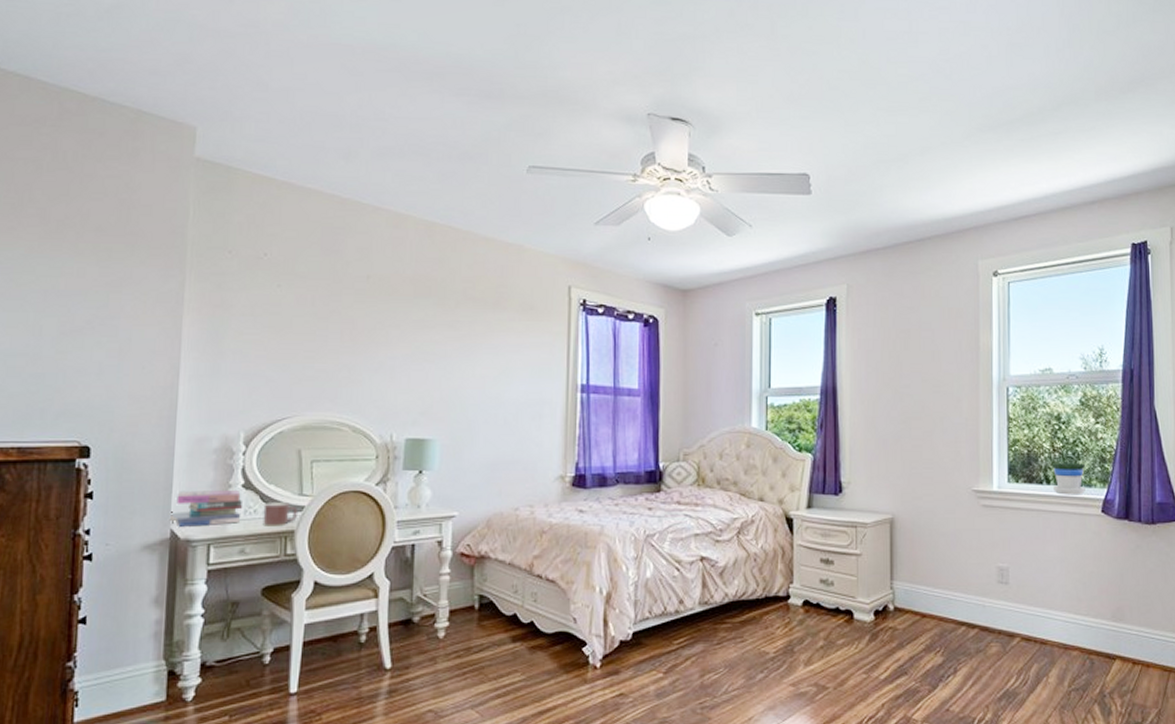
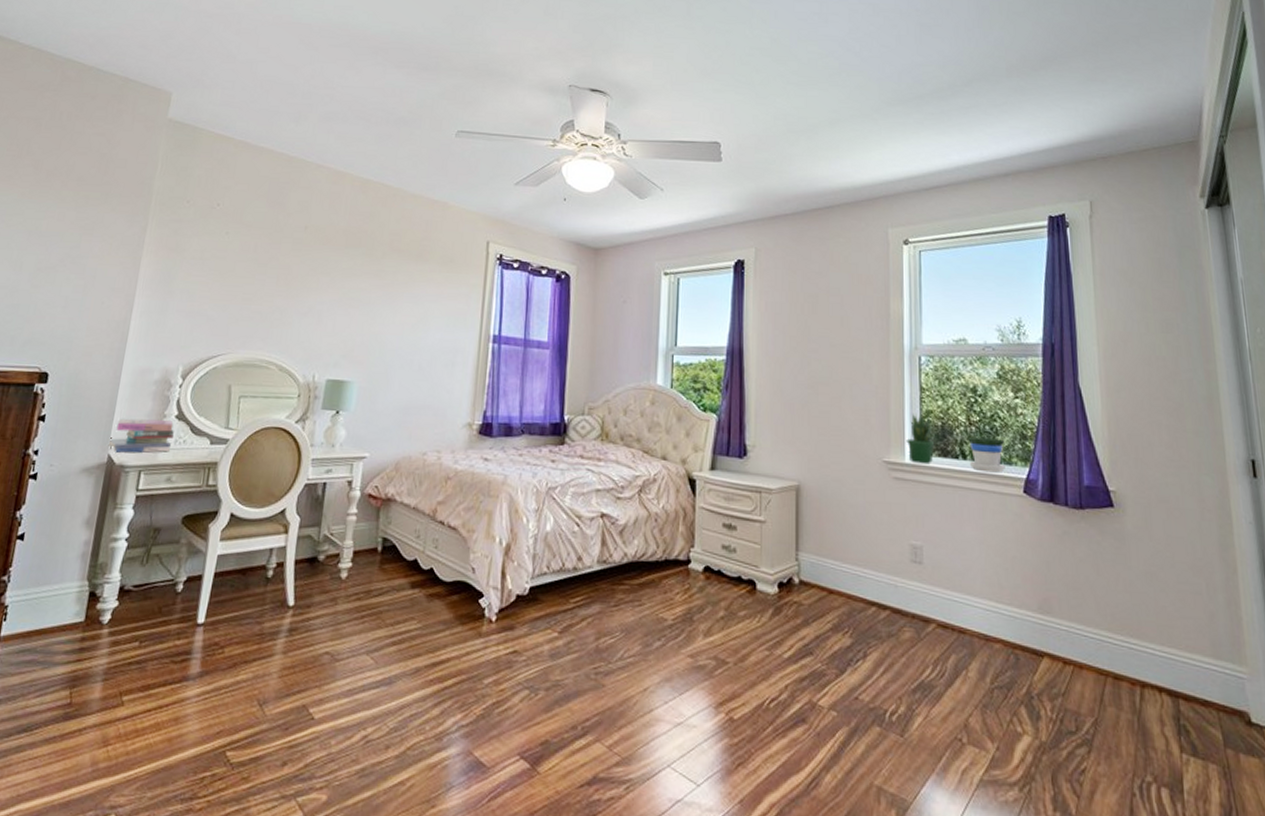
mug: present [263,503,297,527] -> none [190,434,222,458]
planter: none [994,442,1021,491] -> present [906,413,935,464]

